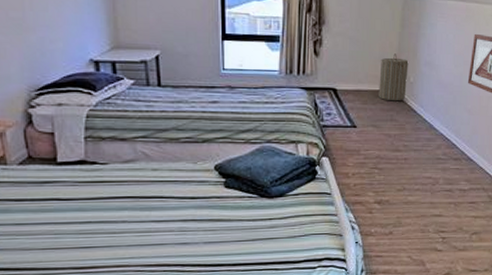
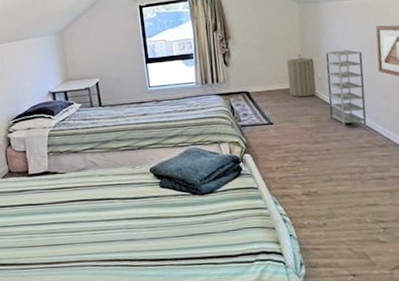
shelving unit: none [415,55,456,137] -> present [325,50,367,127]

